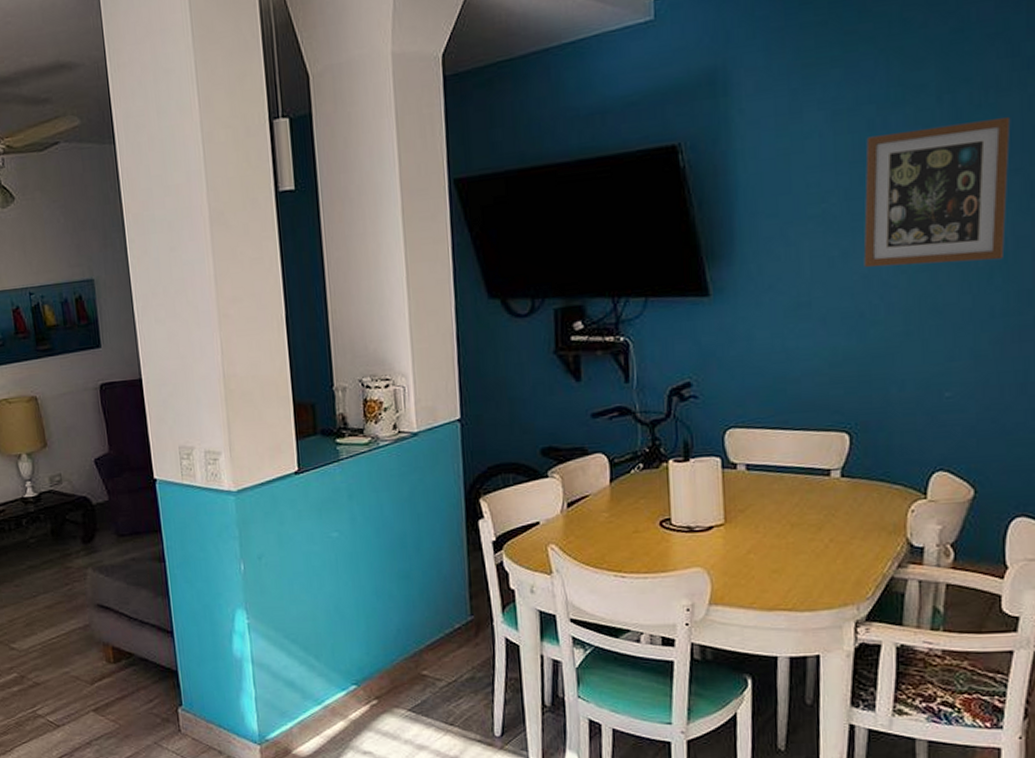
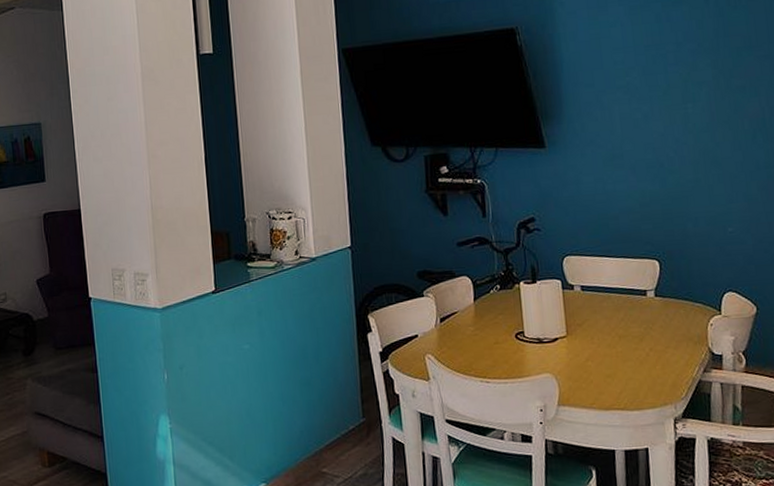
wall art: present [863,117,1011,268] -> none [656,16,763,128]

